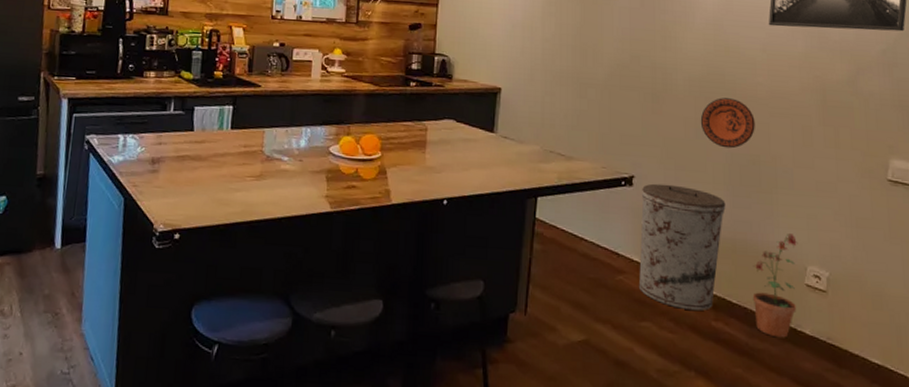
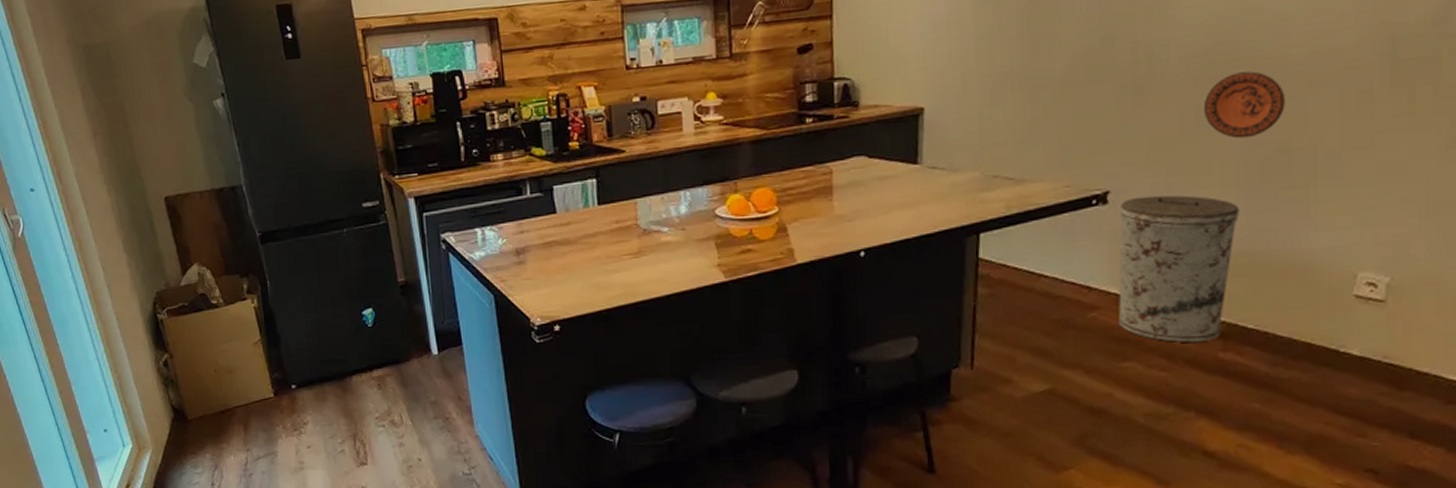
potted plant: present [752,233,798,338] -> none [1276,235,1345,363]

